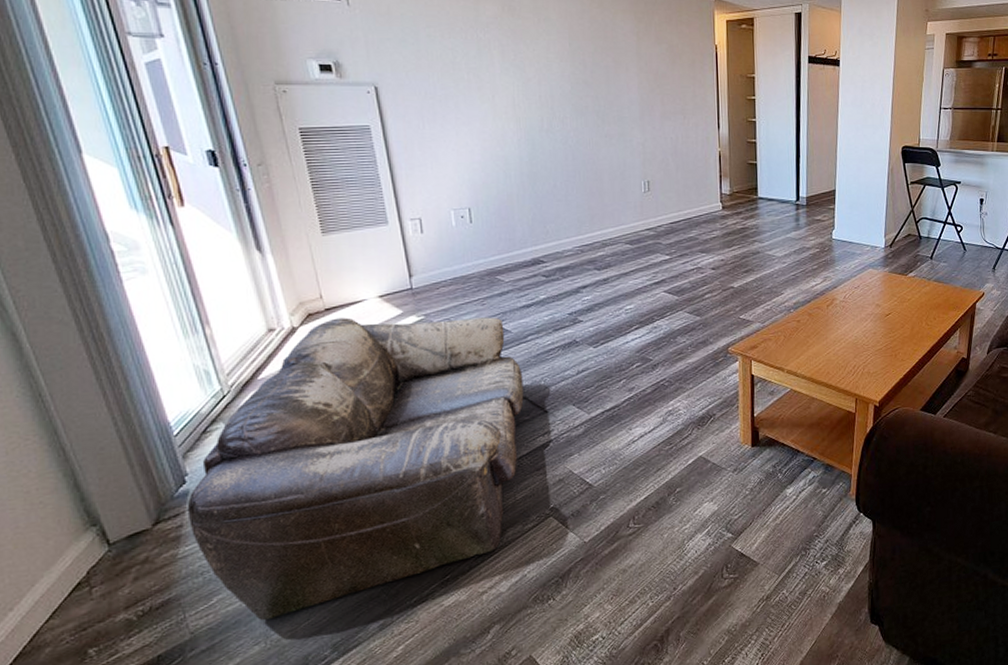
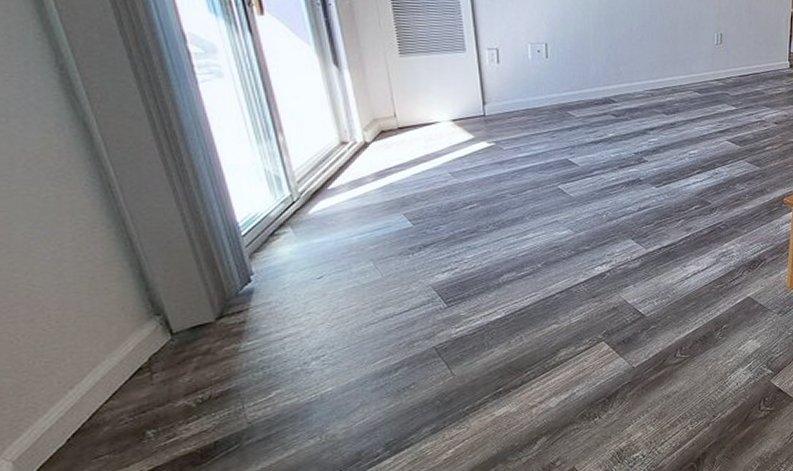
loveseat: present [187,317,524,621] -> none [251,137,586,417]

